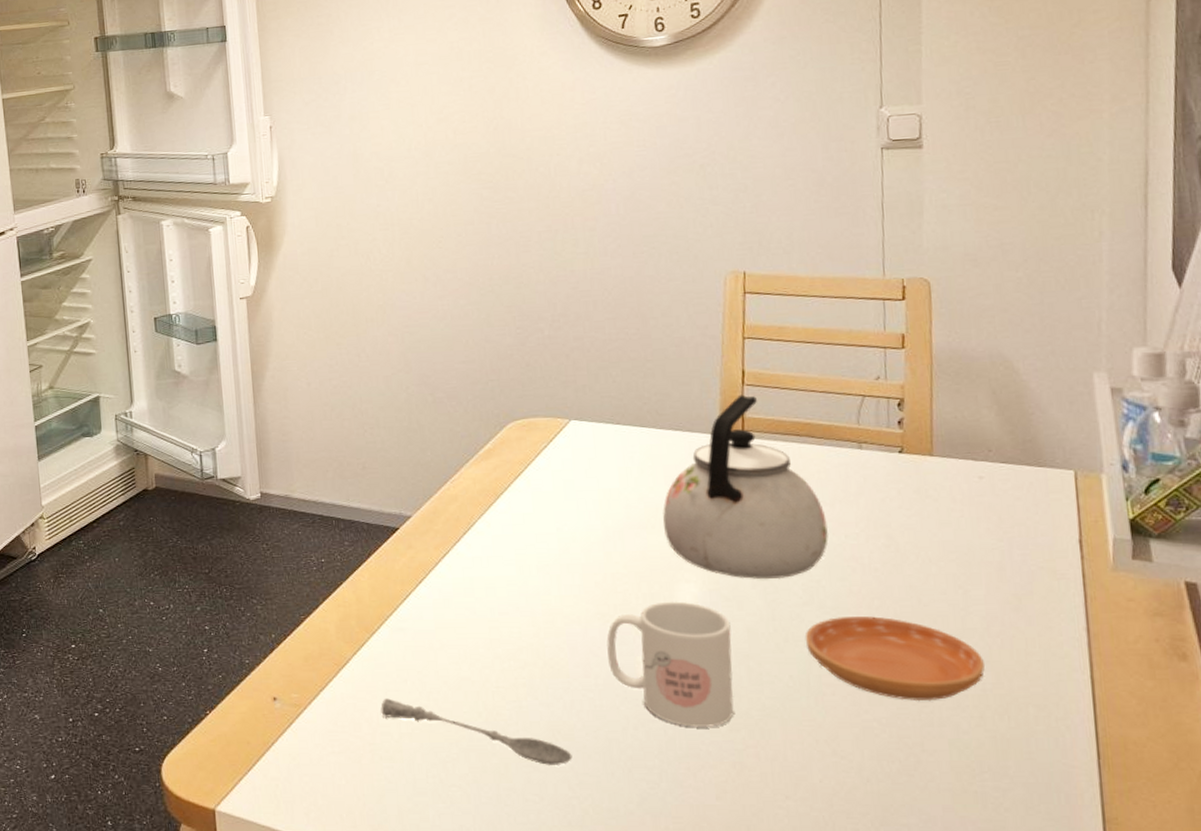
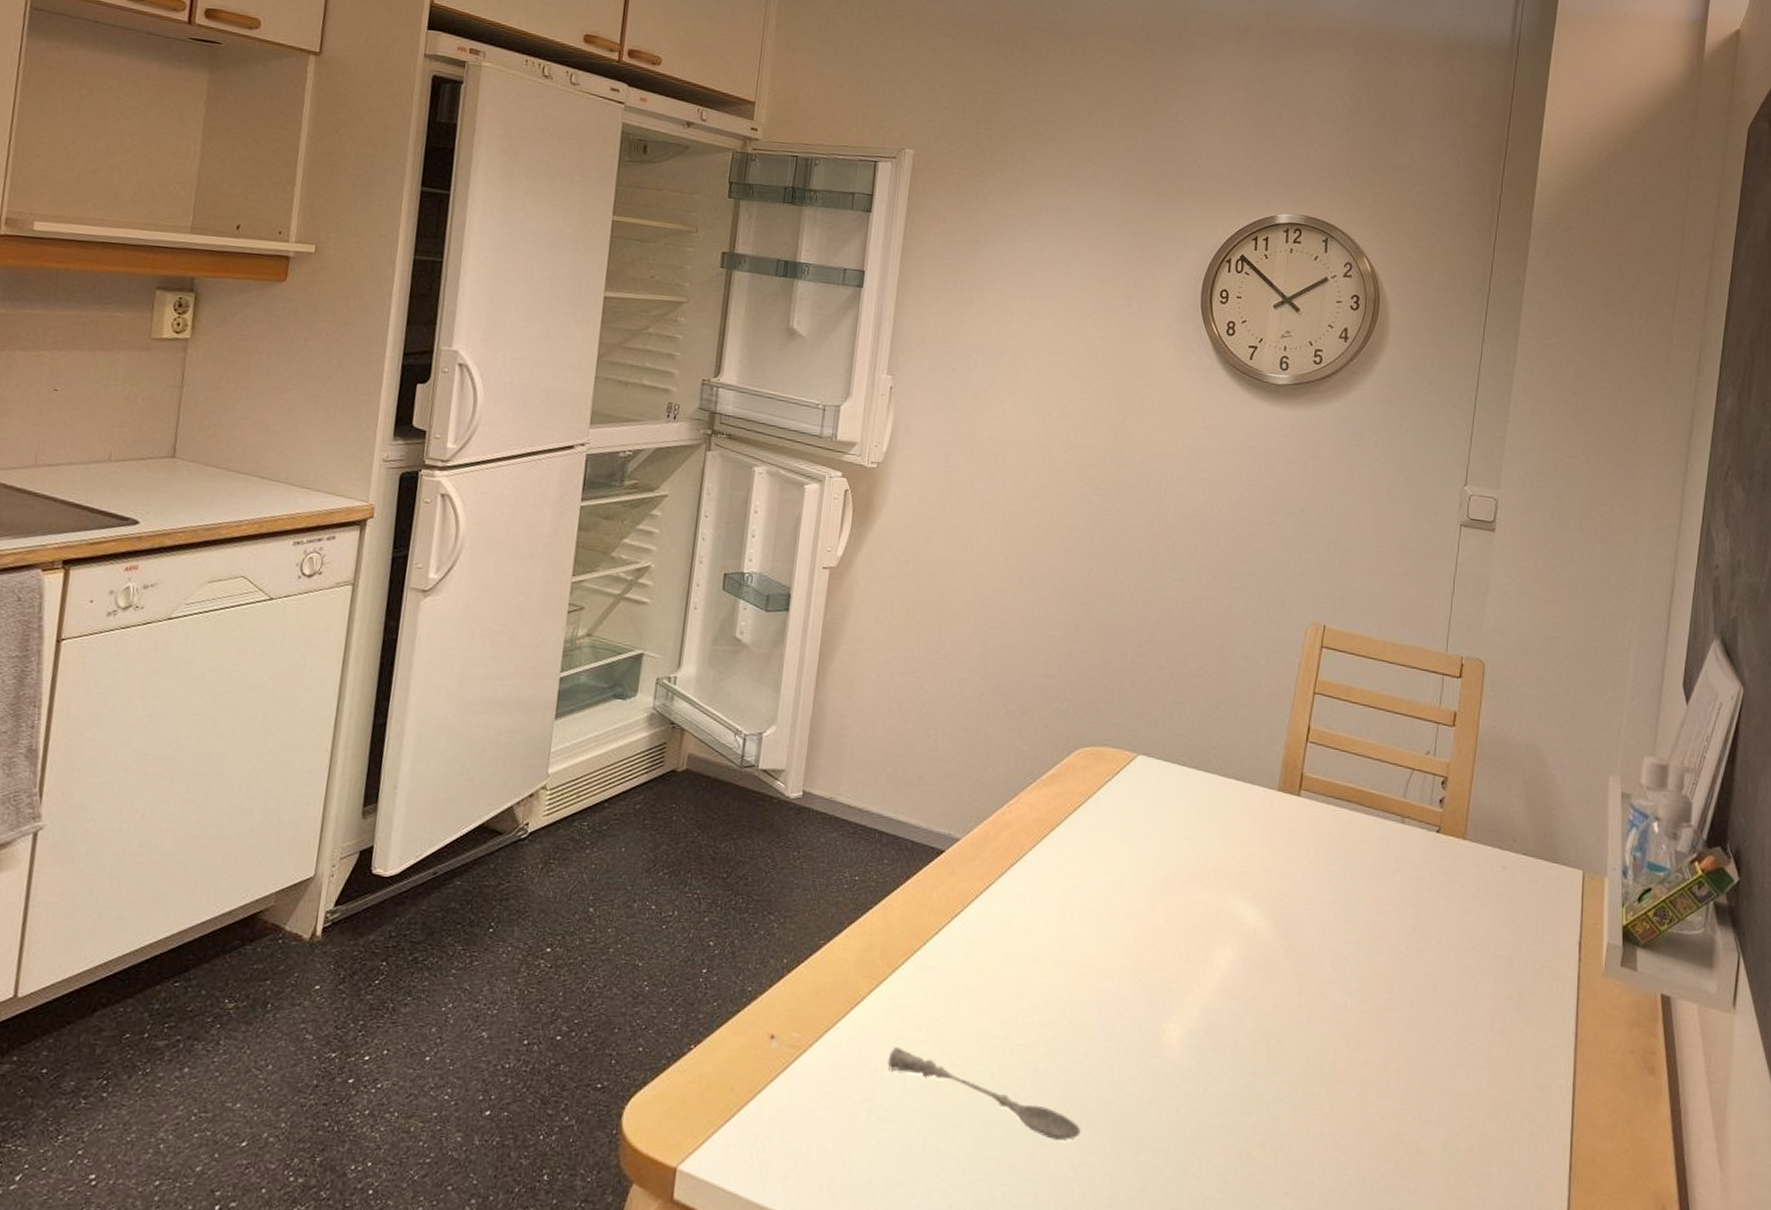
mug: present [607,601,734,728] -> none [1134,964,1259,1110]
kettle: present [662,394,829,580] -> none [1210,751,1363,952]
saucer: present [805,616,985,702] -> none [1326,998,1483,1098]

